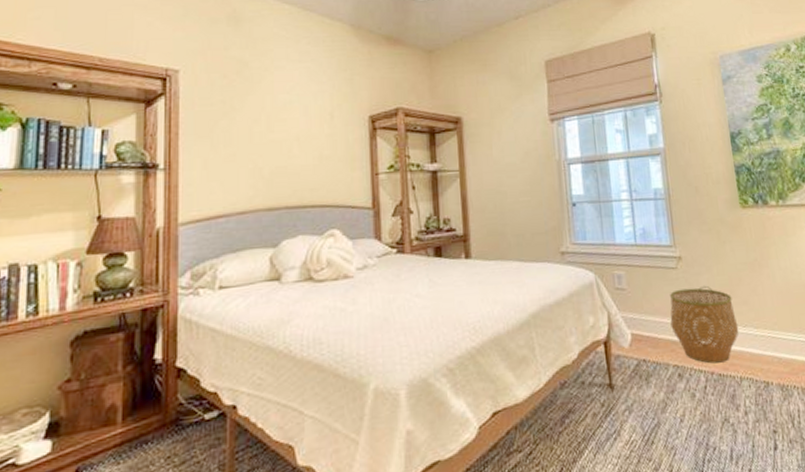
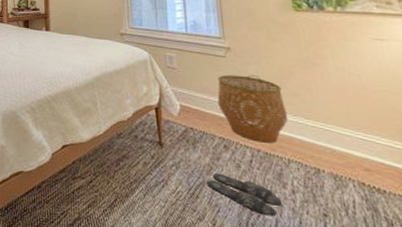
slippers: none [662,408,735,447] -> present [206,172,281,217]

